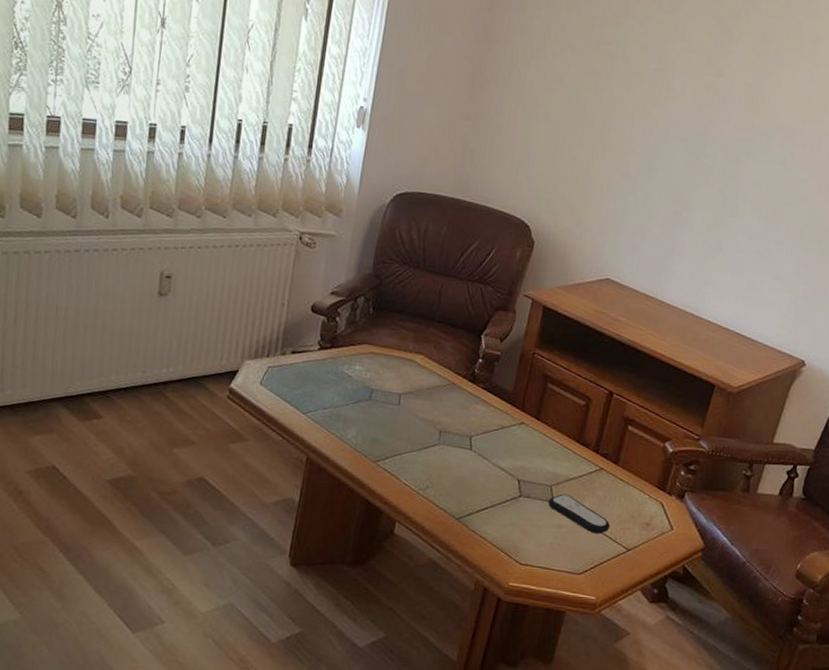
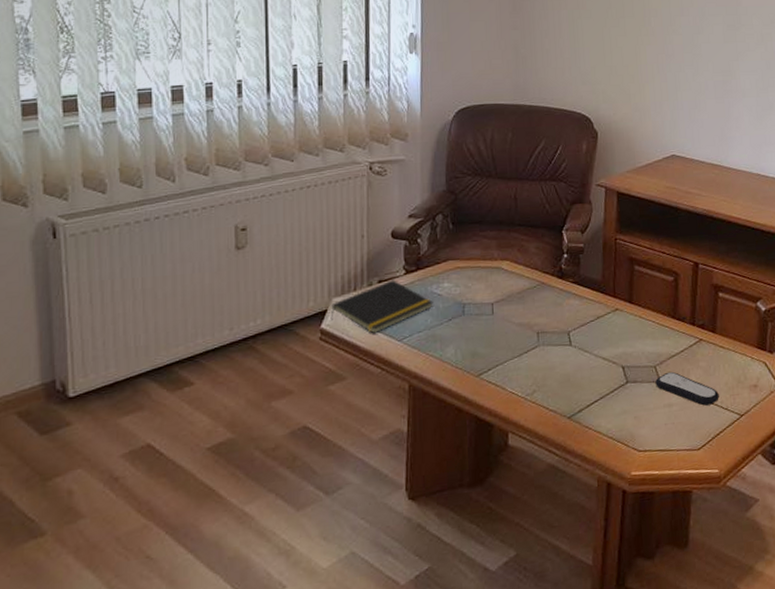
notepad: none [240,353,342,403] -> present [330,280,433,334]

